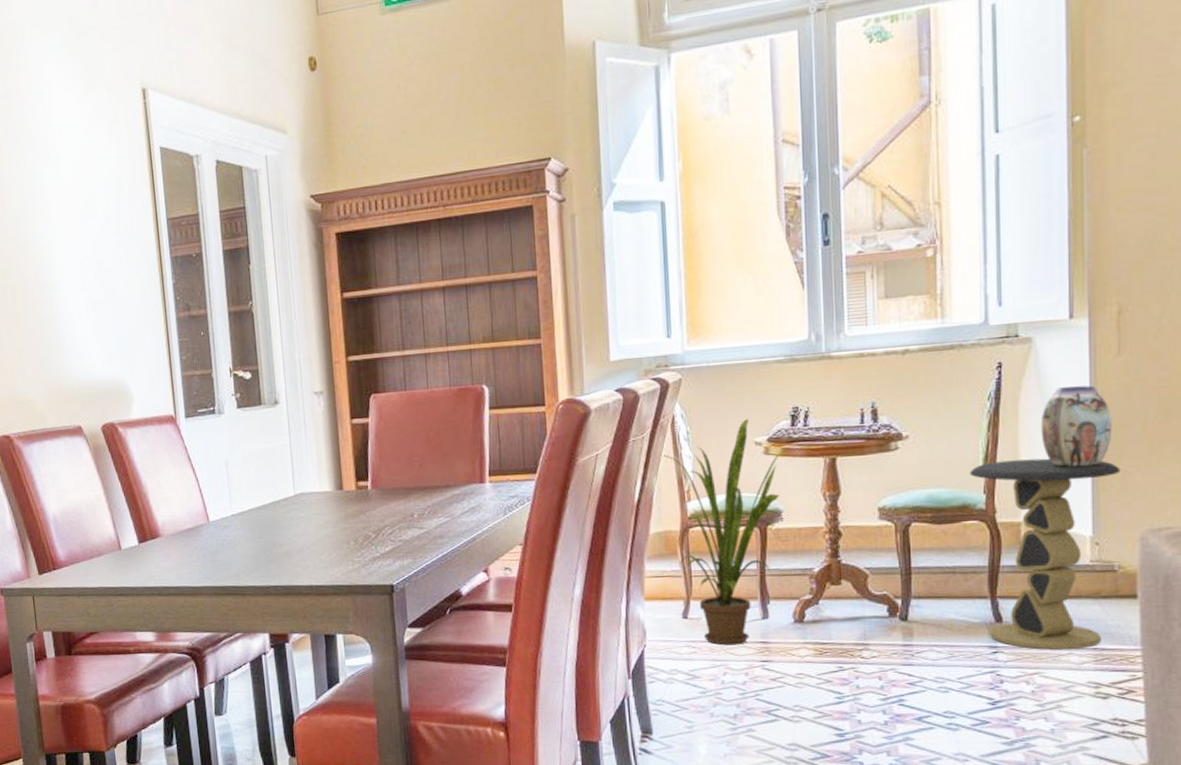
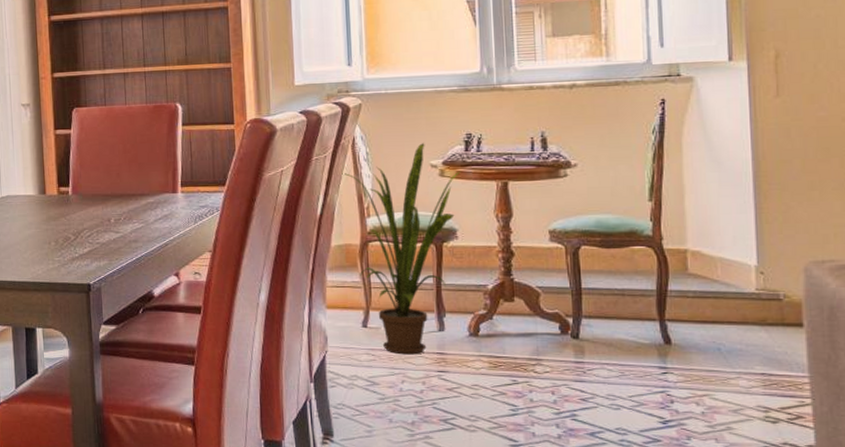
side table: present [969,458,1121,650] -> none [636,190,783,373]
vase: present [1040,385,1112,469] -> none [703,123,774,201]

